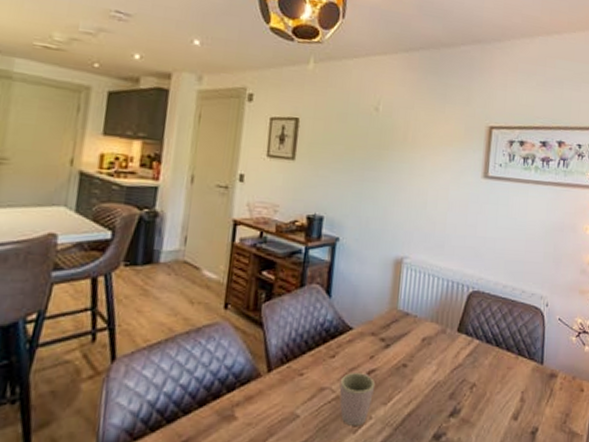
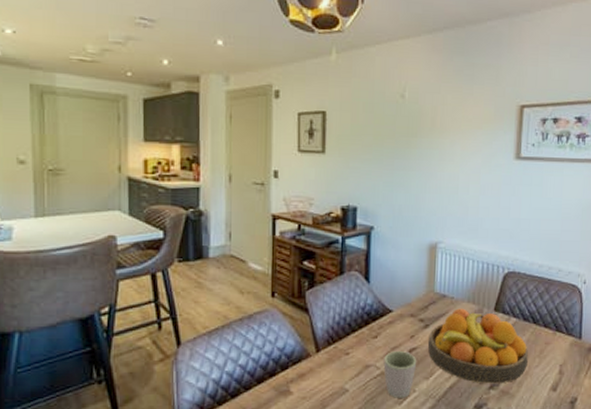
fruit bowl: none [388,328,490,411] -> present [428,308,528,384]

